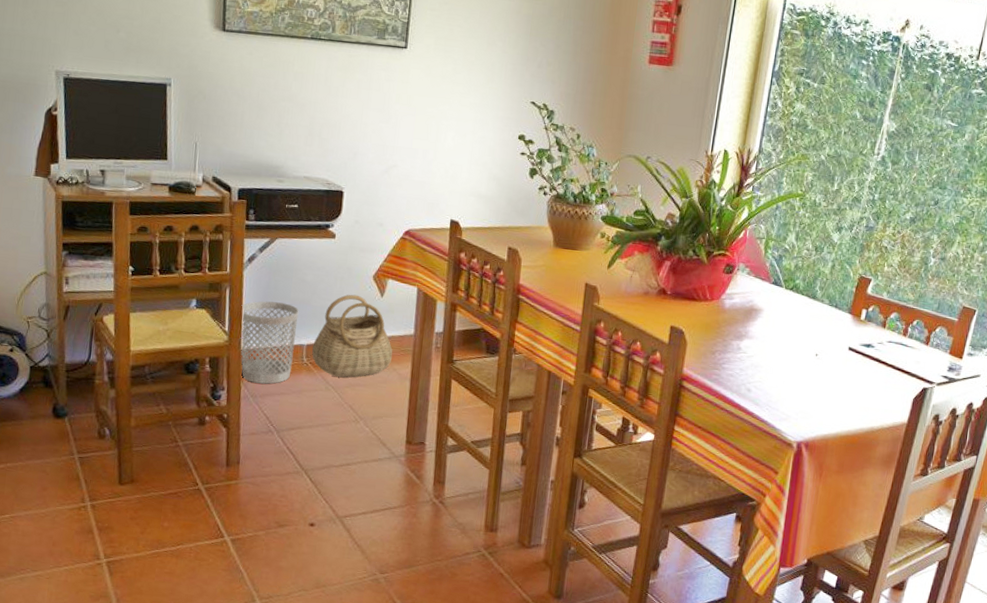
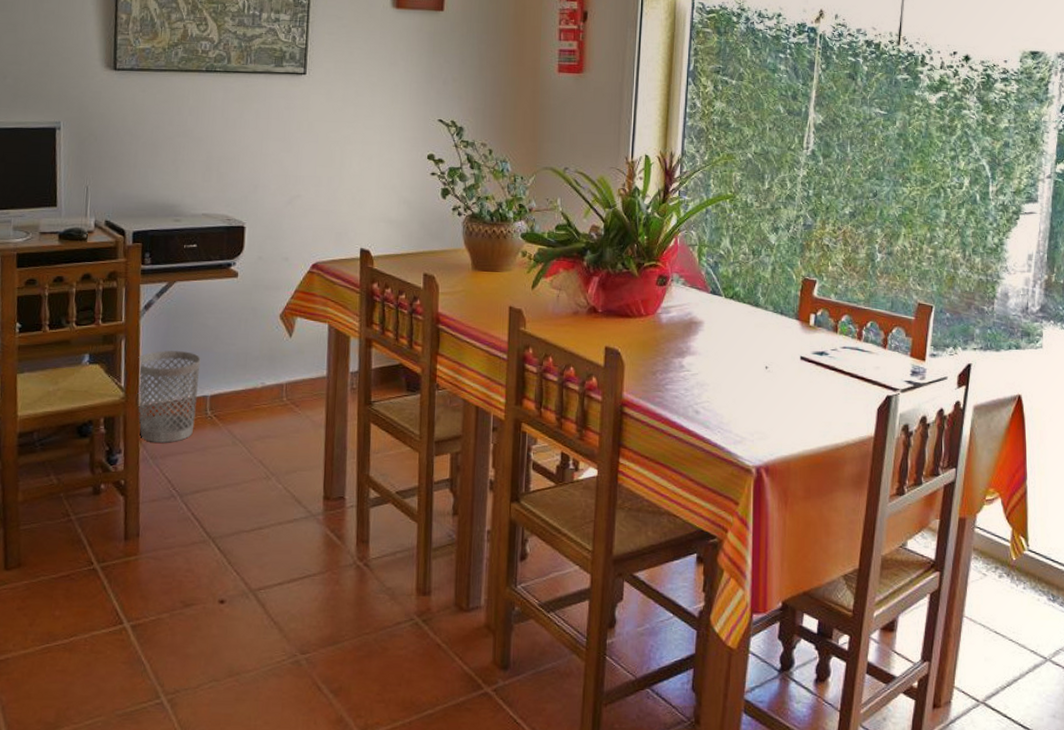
basket: present [311,294,393,378] -> none [215,336,305,429]

